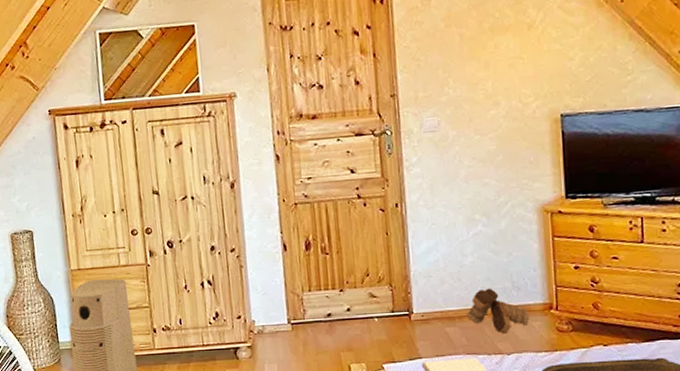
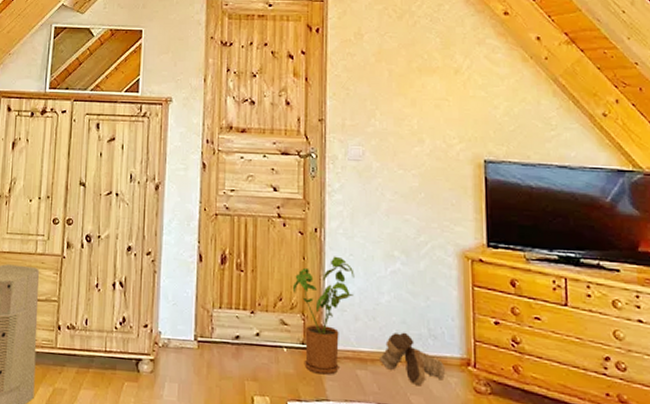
house plant: none [378,227,438,337] -> present [292,256,355,375]

